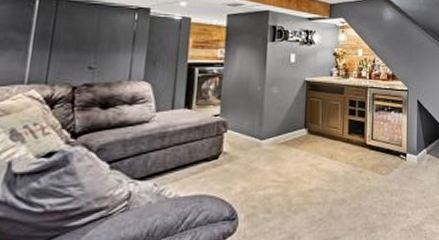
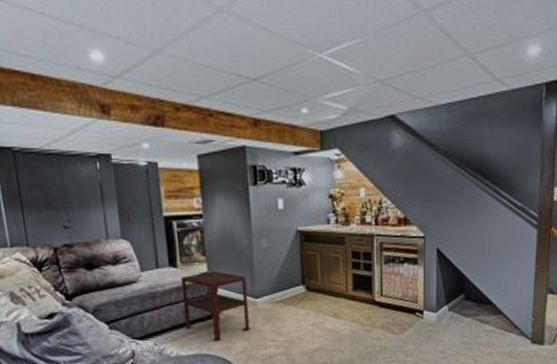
side table: none [188,113,256,181] -> present [181,271,250,341]

